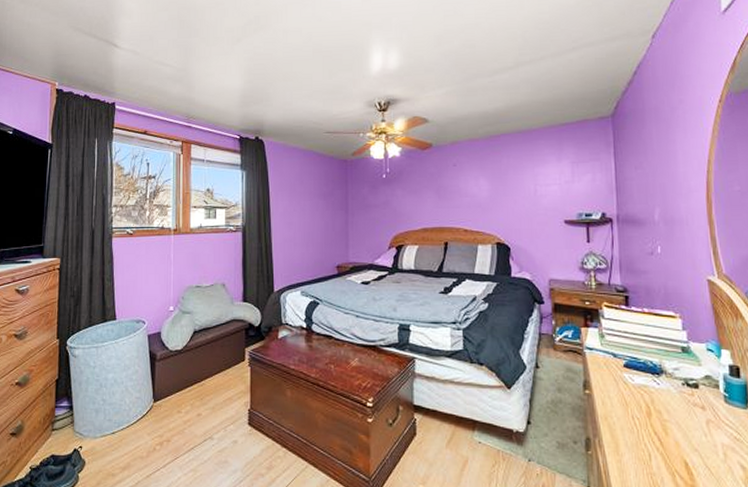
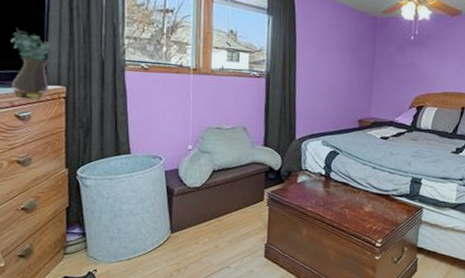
vase: none [14,207,49,273] -> present [10,27,50,100]

